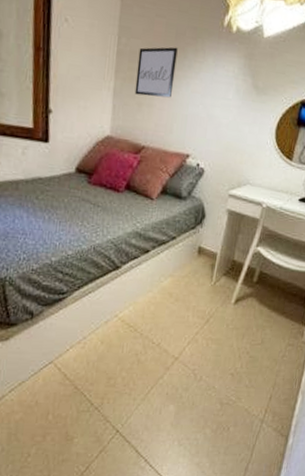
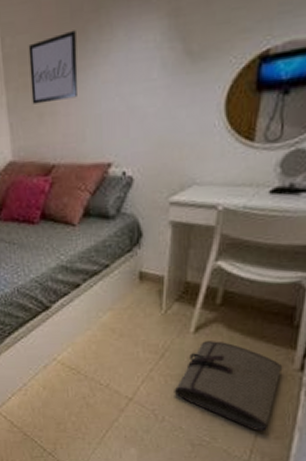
tool roll: none [212,312,296,394] -> present [174,341,283,432]

